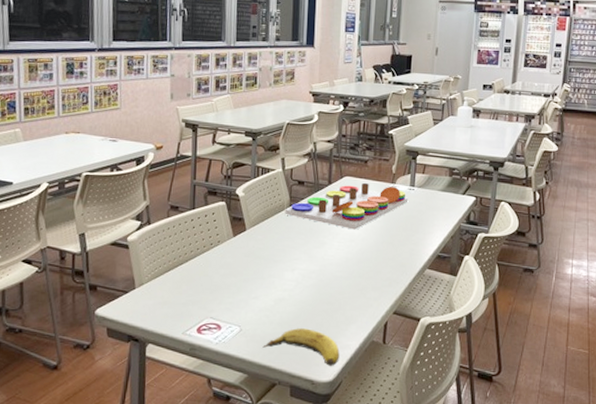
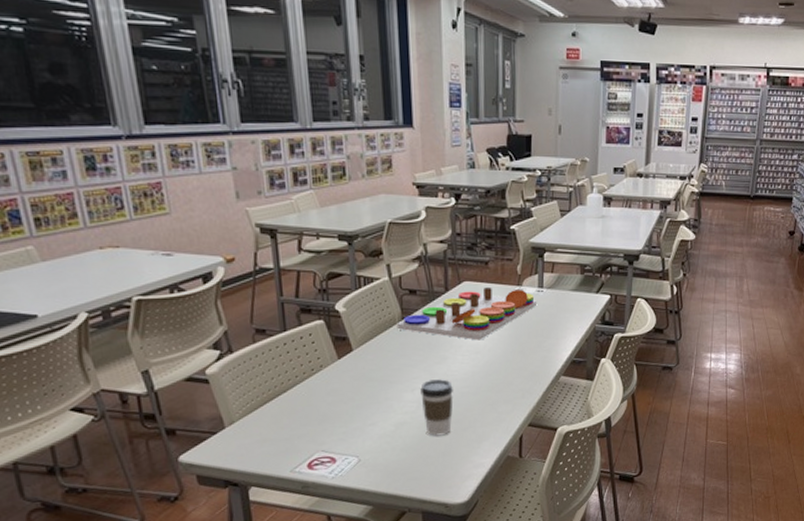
banana: present [262,328,340,366] -> none [386,451,474,487]
coffee cup: none [299,262,328,315] -> present [420,379,453,436]

